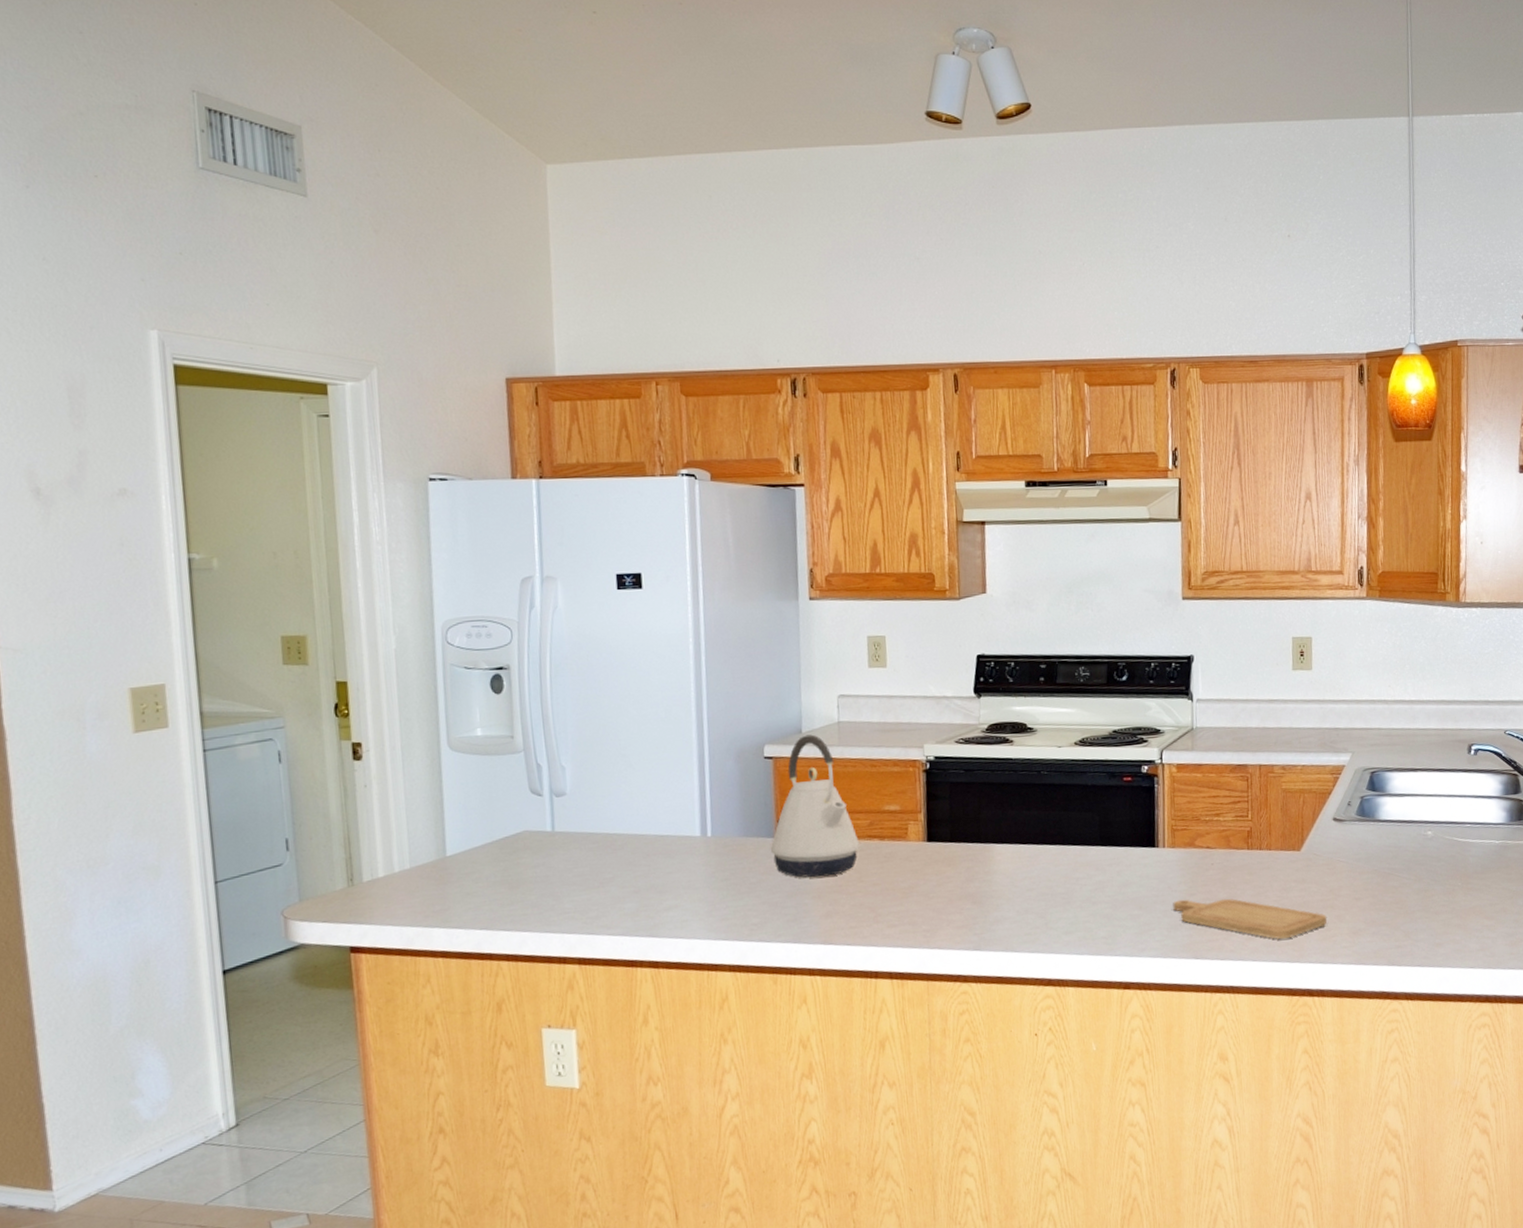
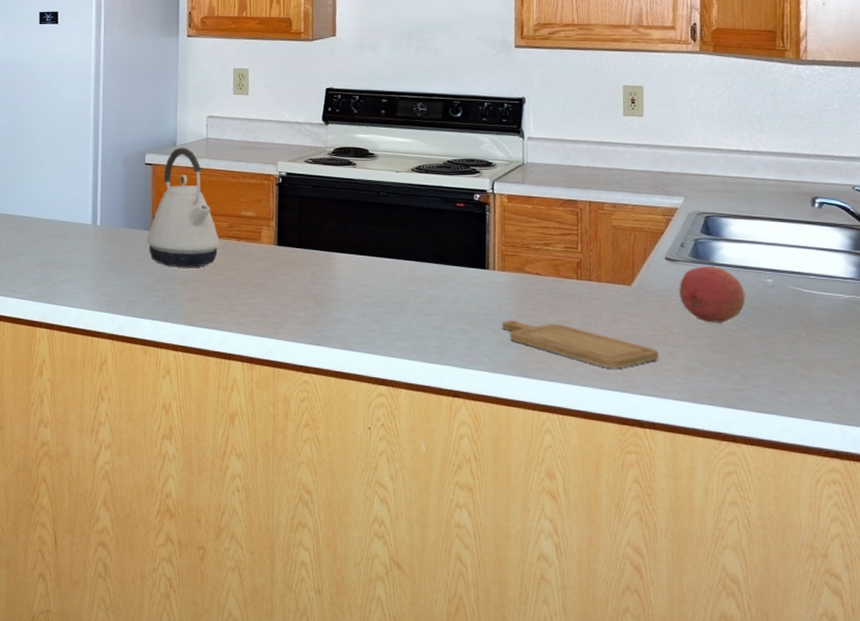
fruit: none [1345,823,1408,882] -> present [678,266,746,323]

